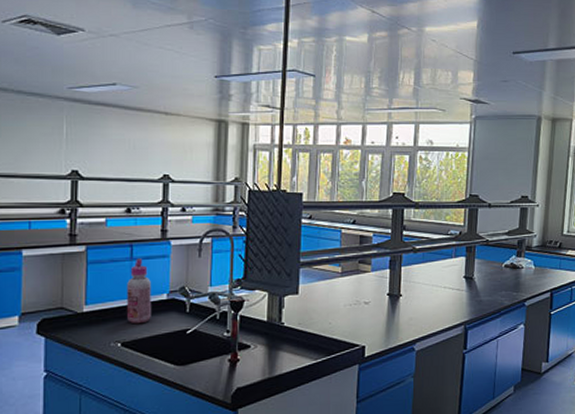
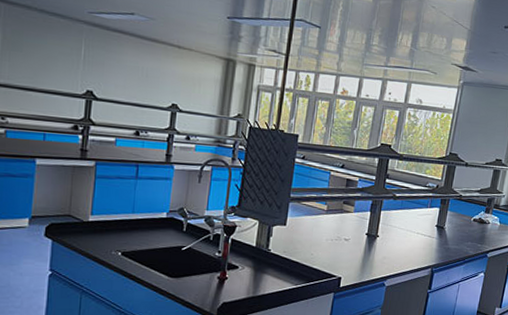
glue bottle: present [127,258,151,324] -> none [129,178,153,238]

